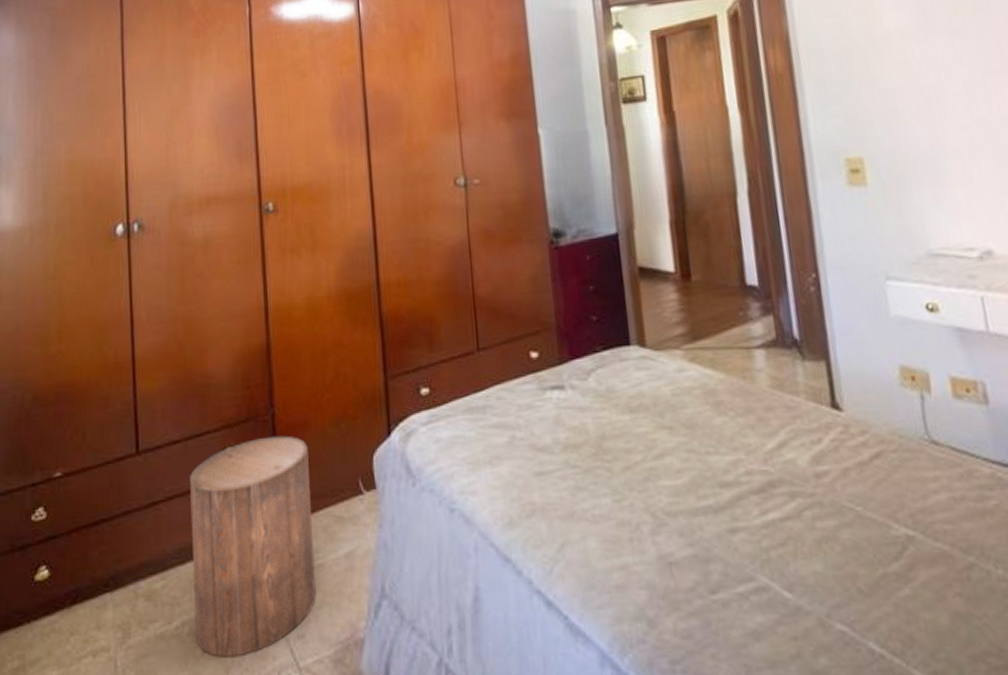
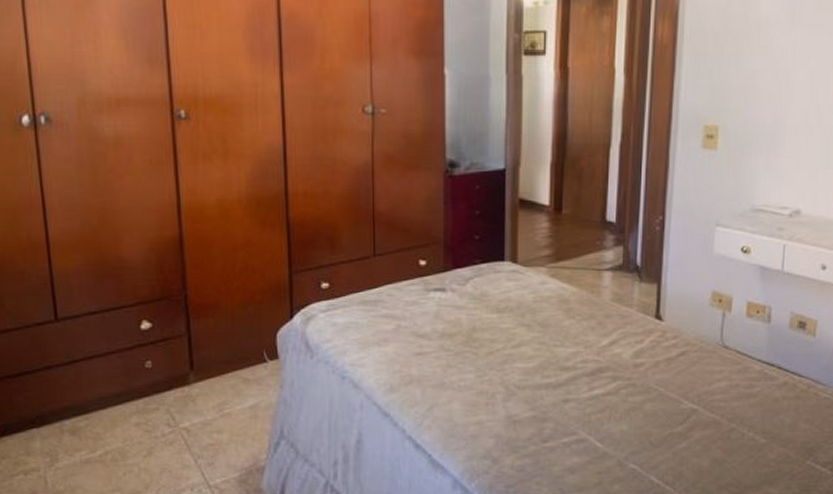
stool: present [190,435,316,658] -> none [108,313,224,477]

